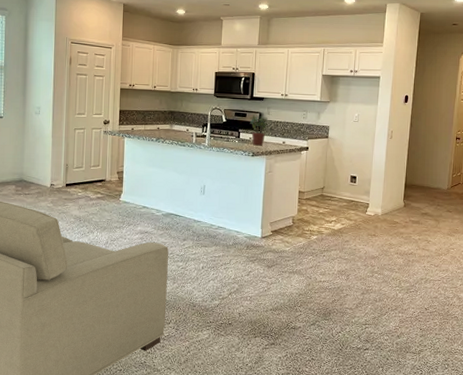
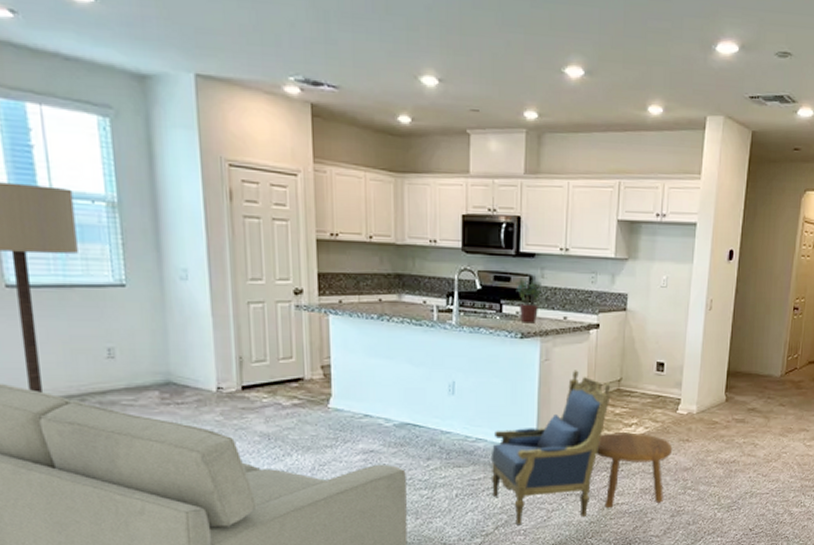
armchair: none [227,180,316,293] -> present [490,370,611,526]
footstool: none [304,227,363,285] -> present [596,432,673,509]

